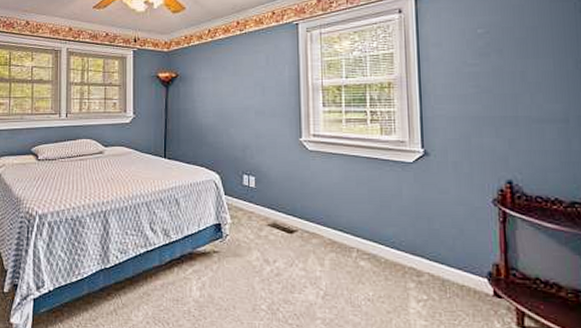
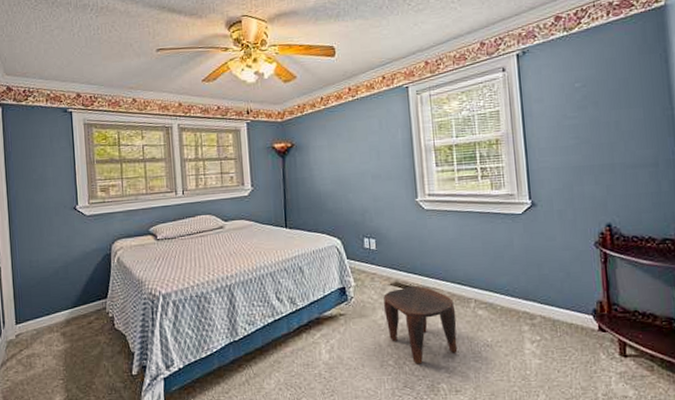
stool: none [259,229,336,312] -> present [383,286,458,364]

